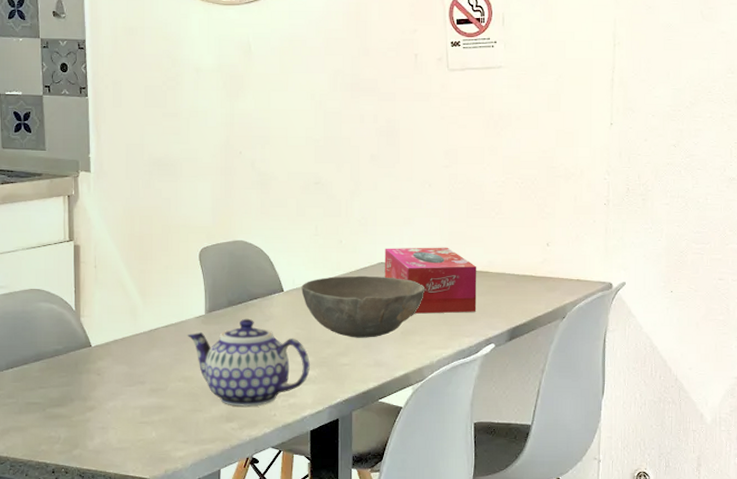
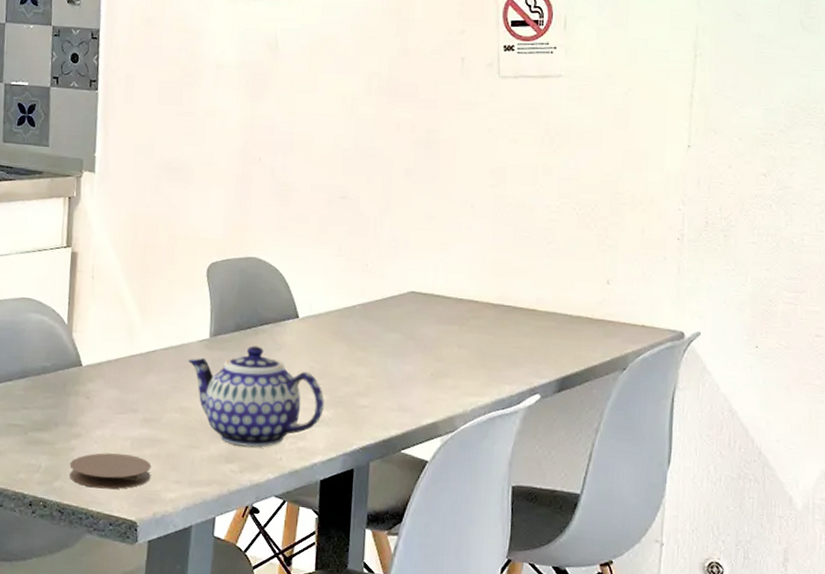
coaster: none [86,421,161,453] -> present [69,453,152,490]
bowl: present [301,275,425,338] -> none [319,304,462,378]
tissue box: present [384,247,477,314] -> none [414,275,523,356]

